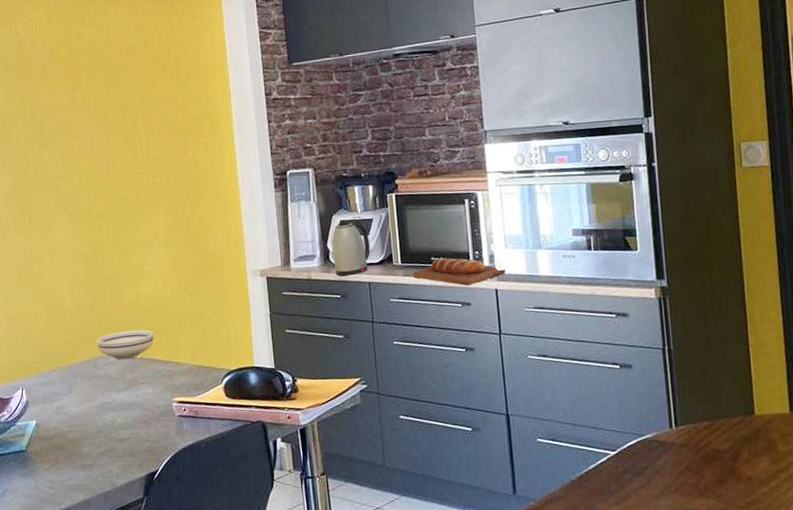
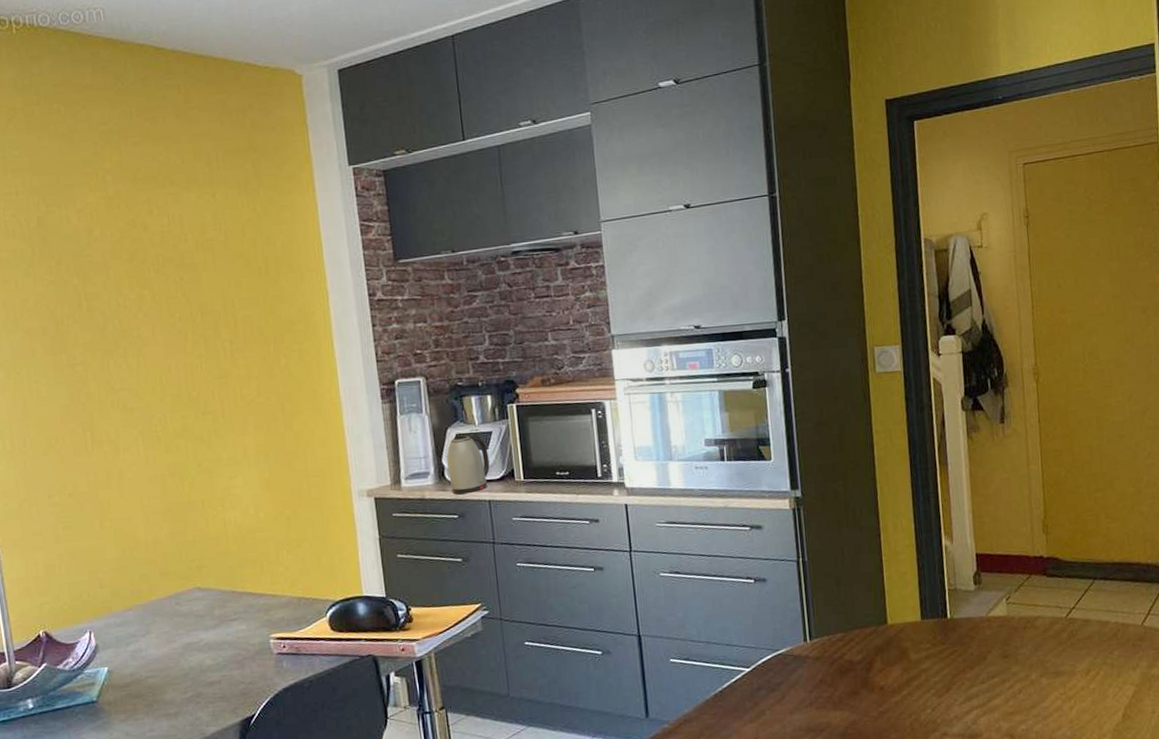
bowl: present [96,330,154,360] -> none [178,560,247,595]
bread loaf: present [413,258,506,287] -> none [537,472,636,502]

